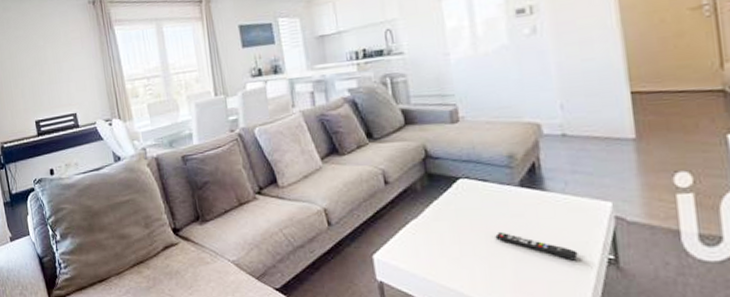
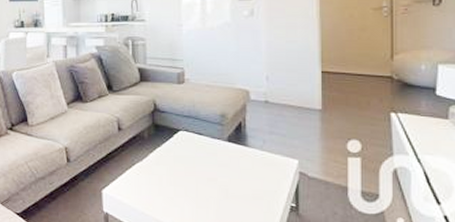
remote control: present [495,231,578,261] -> none [204,177,268,206]

